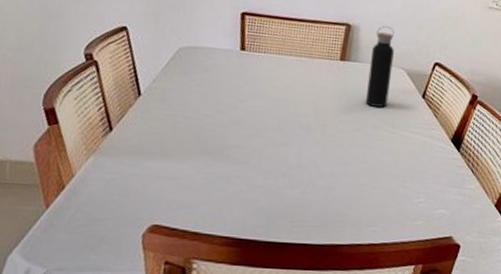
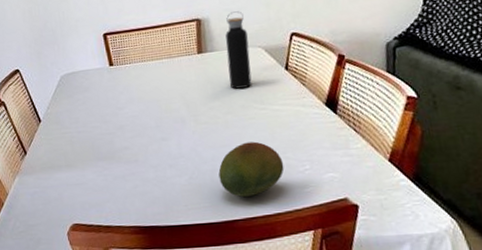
fruit: none [333,164,401,222] -> present [218,141,284,197]

